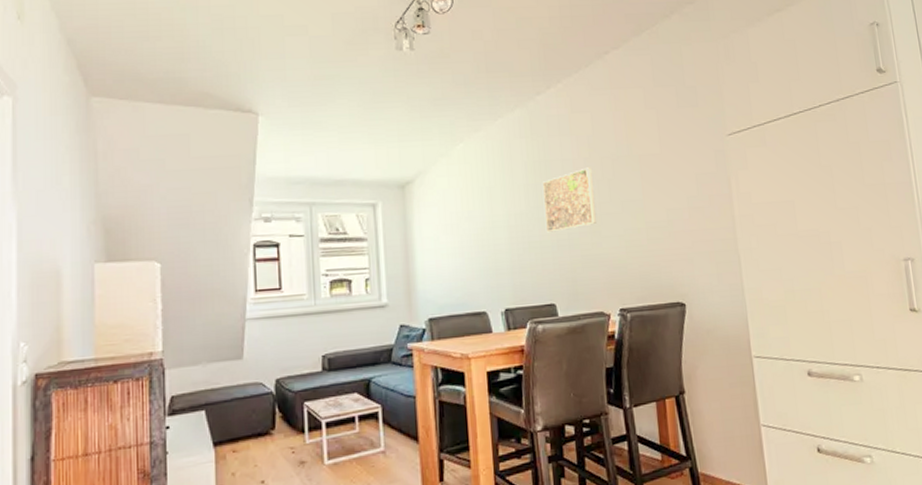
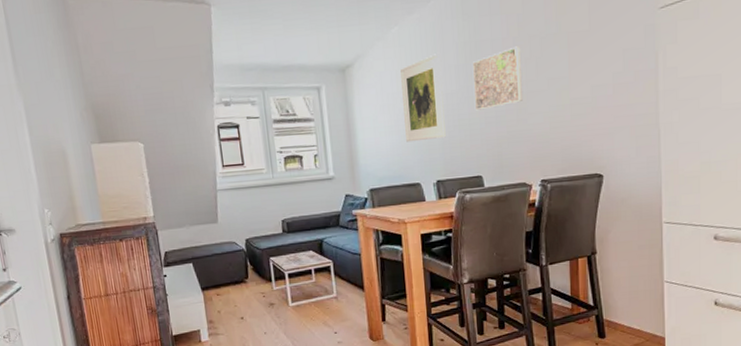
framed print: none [466,172,515,266] -> present [400,53,446,143]

